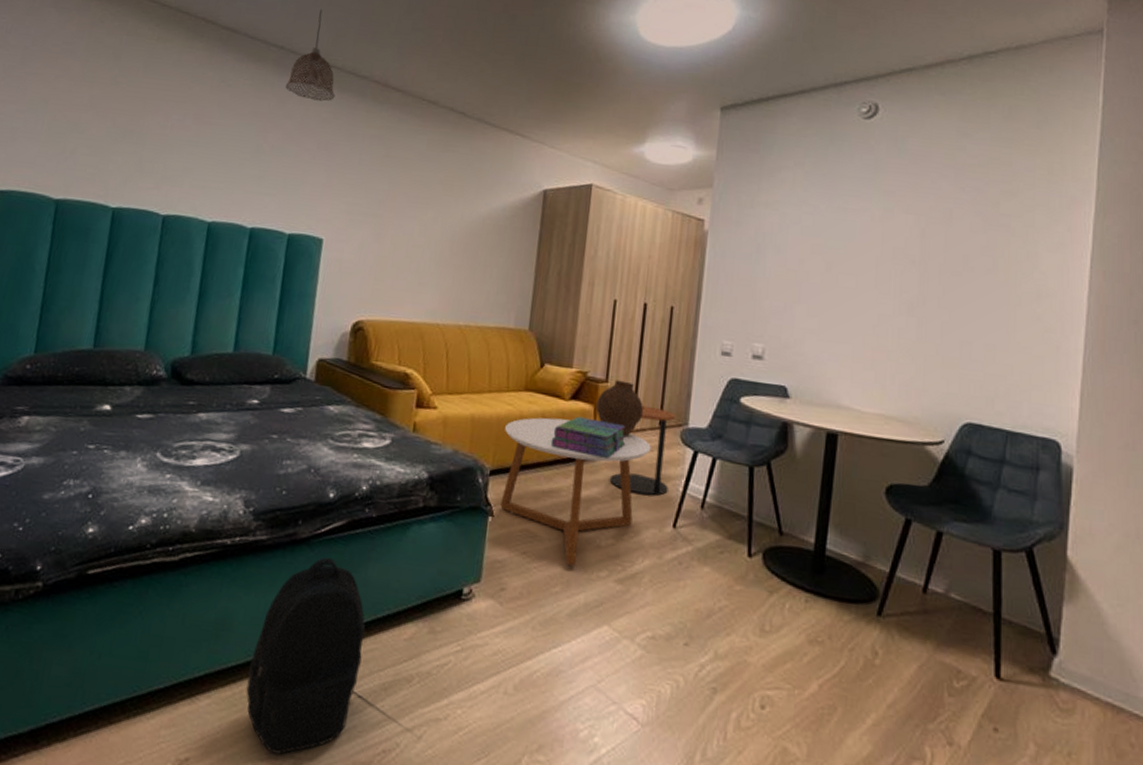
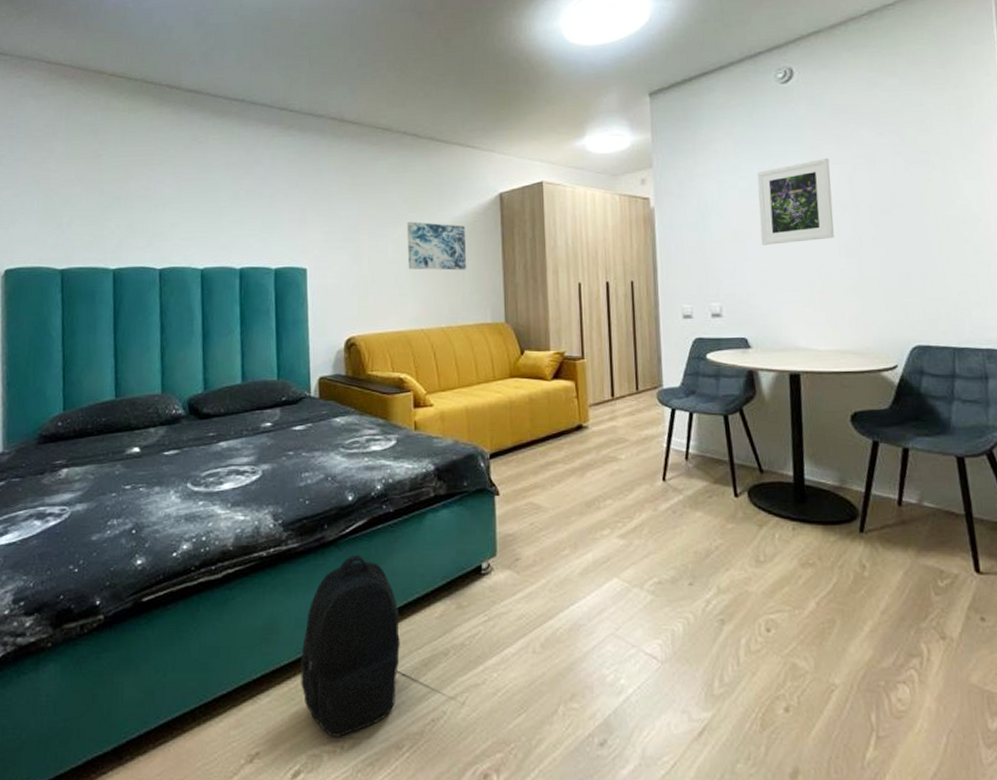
pendant lamp: present [286,9,335,101] -> none [252,60,297,144]
wall art: none [433,205,501,267] -> present [406,221,467,271]
coffee table: present [500,417,651,566] -> none [497,398,632,529]
stack of books: present [550,416,627,460] -> none [540,393,609,429]
vase: present [595,379,644,436] -> none [576,355,621,405]
side table: present [609,405,675,496] -> none [598,374,653,456]
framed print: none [817,205,903,294] -> present [757,157,834,245]

